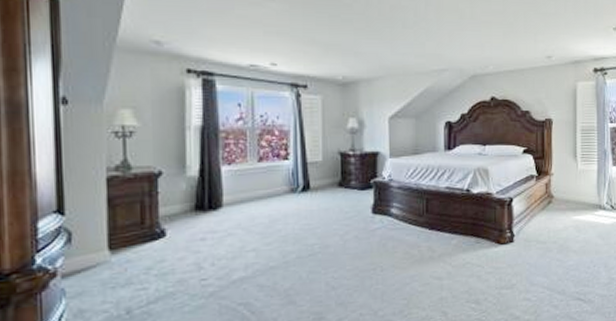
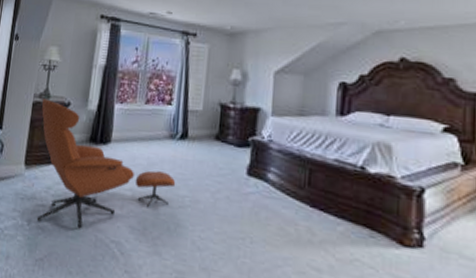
armchair: none [120,171,303,307] -> present [36,99,176,229]

